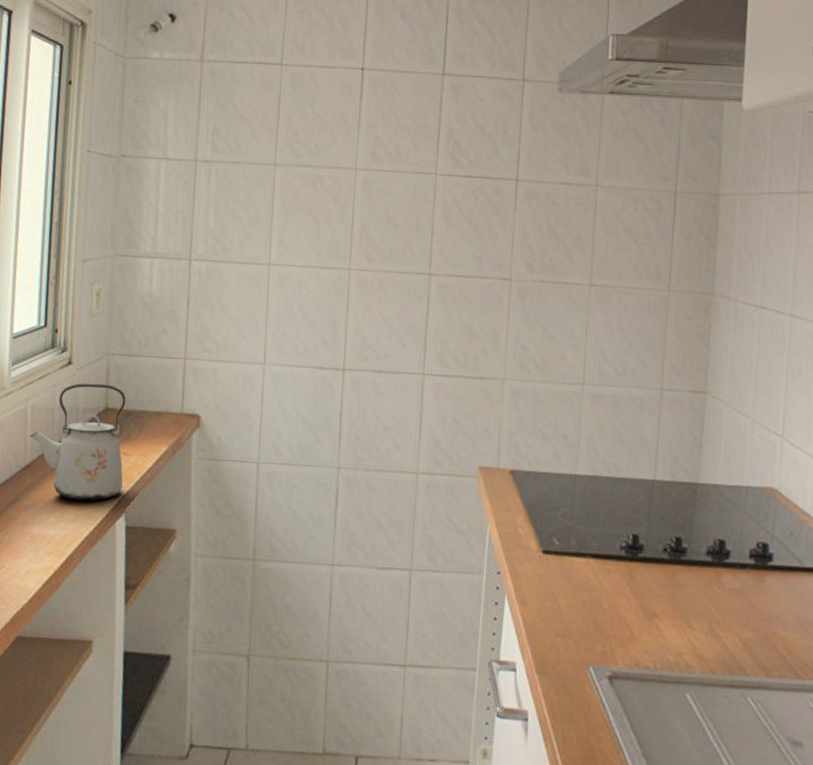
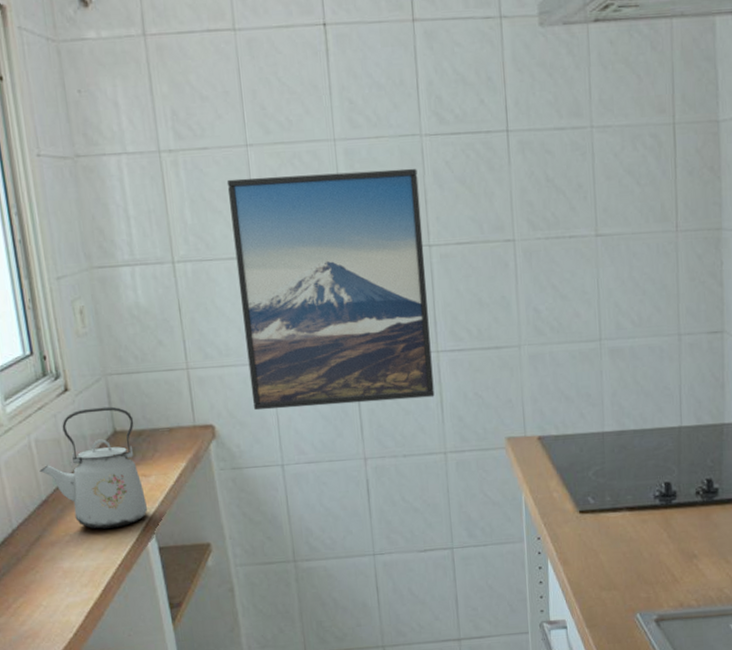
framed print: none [240,192,428,417] -> present [226,168,435,411]

